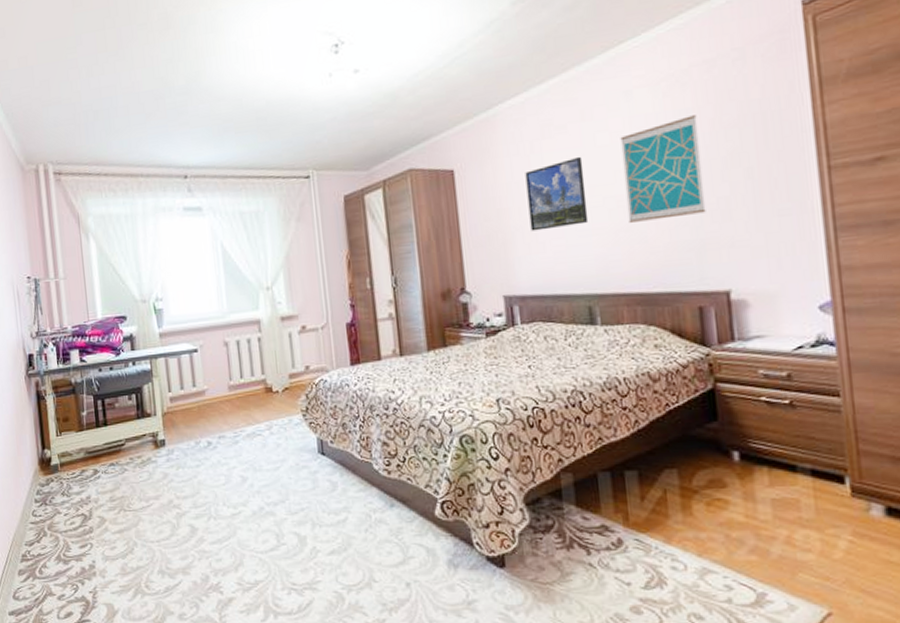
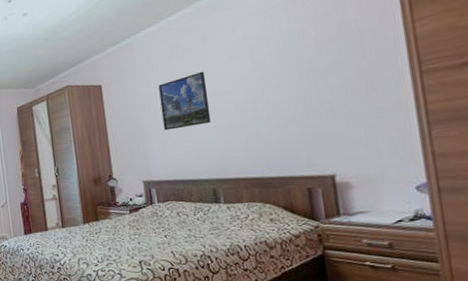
wall art: present [620,115,706,223] -> none [236,34,312,122]

